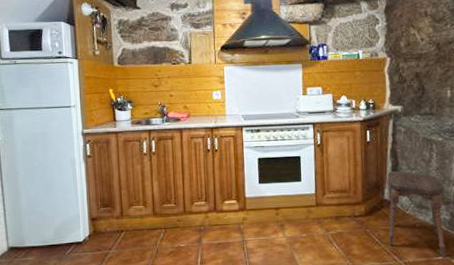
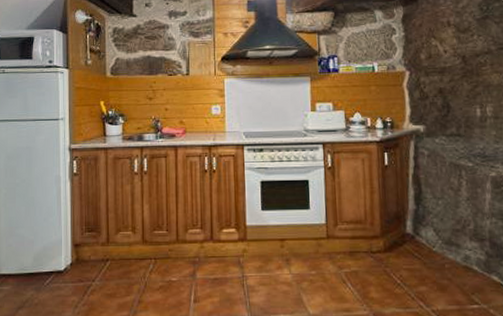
stool: present [387,171,446,258] -> none [409,200,482,307]

